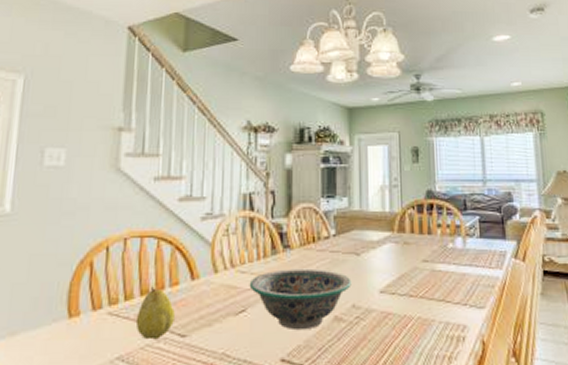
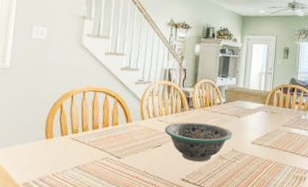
fruit: present [135,286,175,340] -> none [88,124,115,158]

